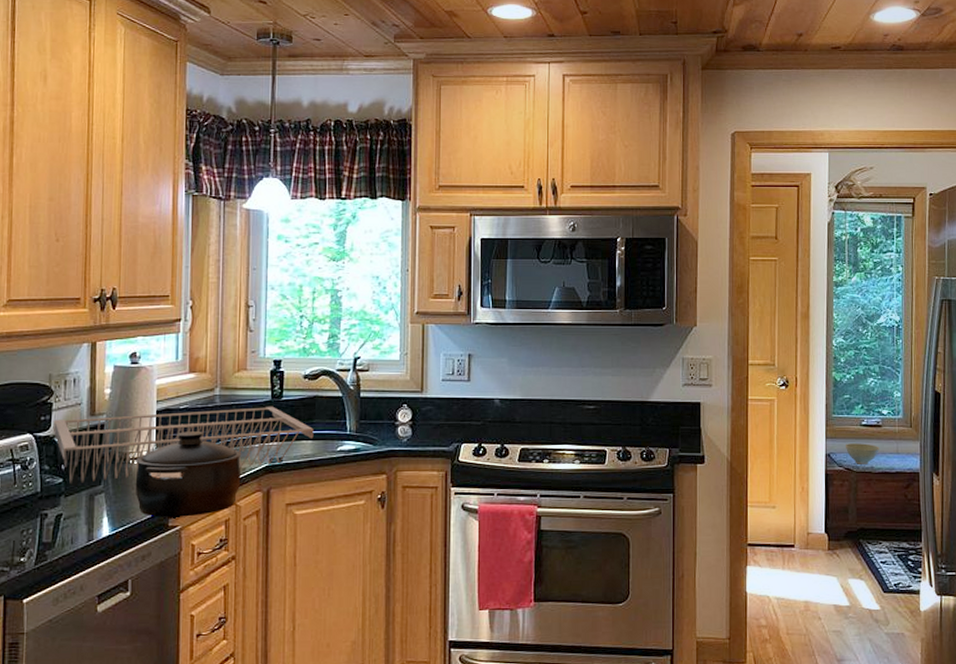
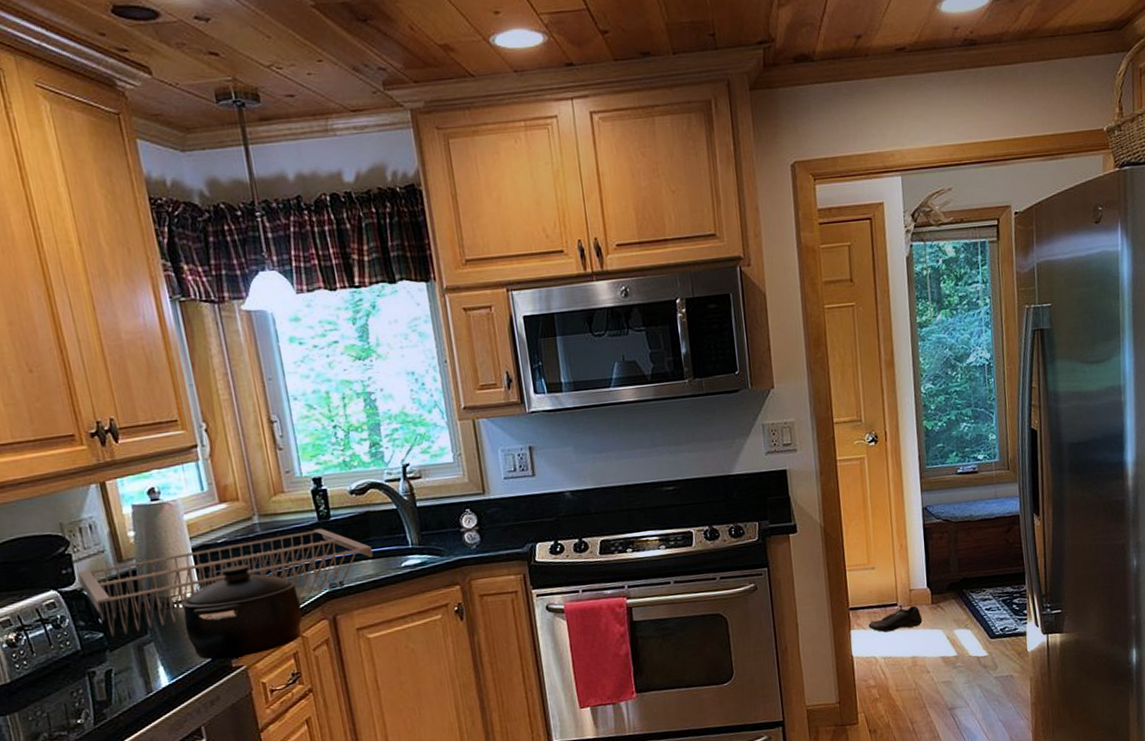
shoe: none [764,547,818,573] -> present [868,605,923,633]
bowl: present [845,443,879,464] -> none [941,492,977,515]

